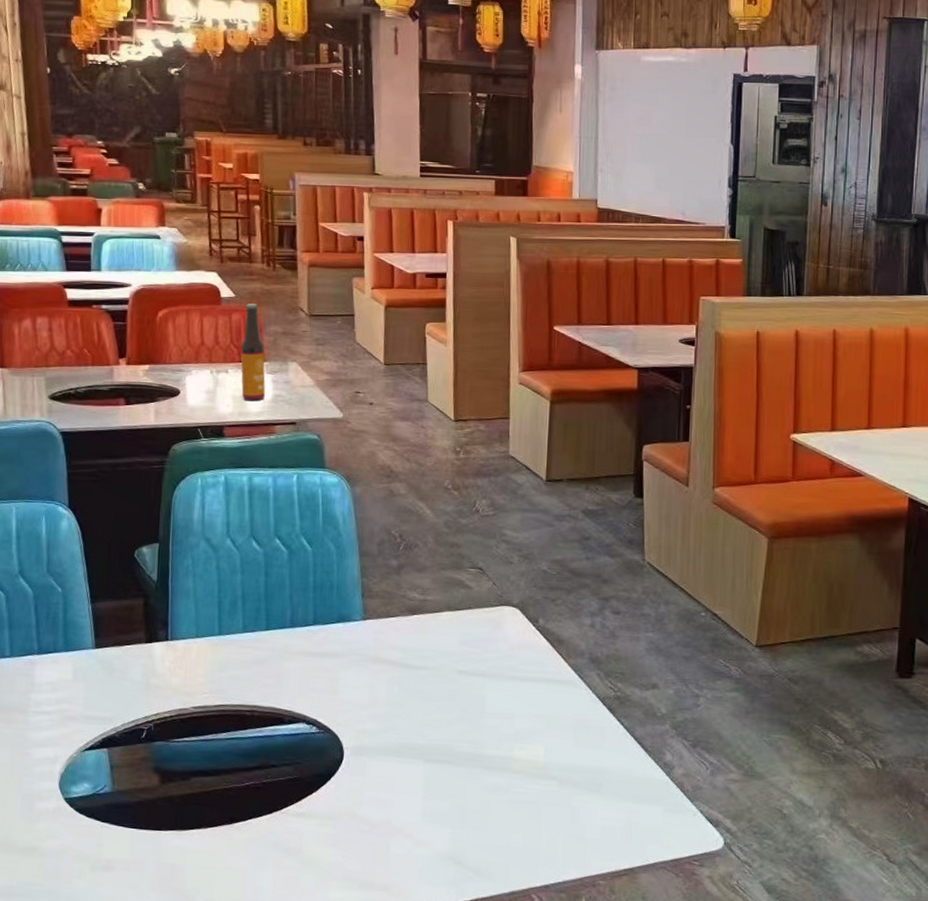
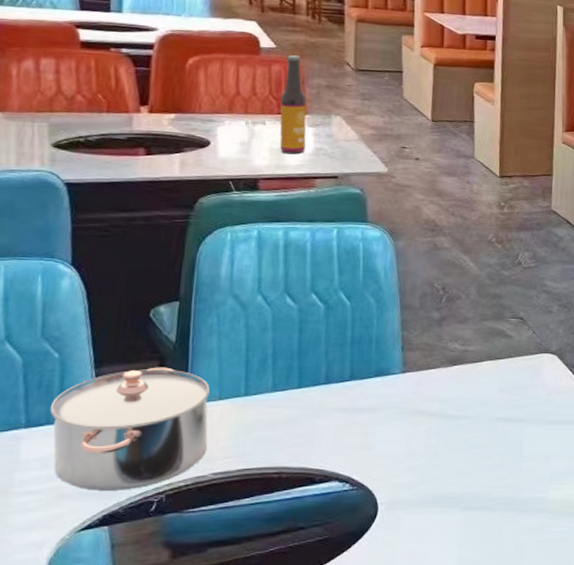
cooking pot: none [56,604,188,717] -> present [49,367,210,491]

